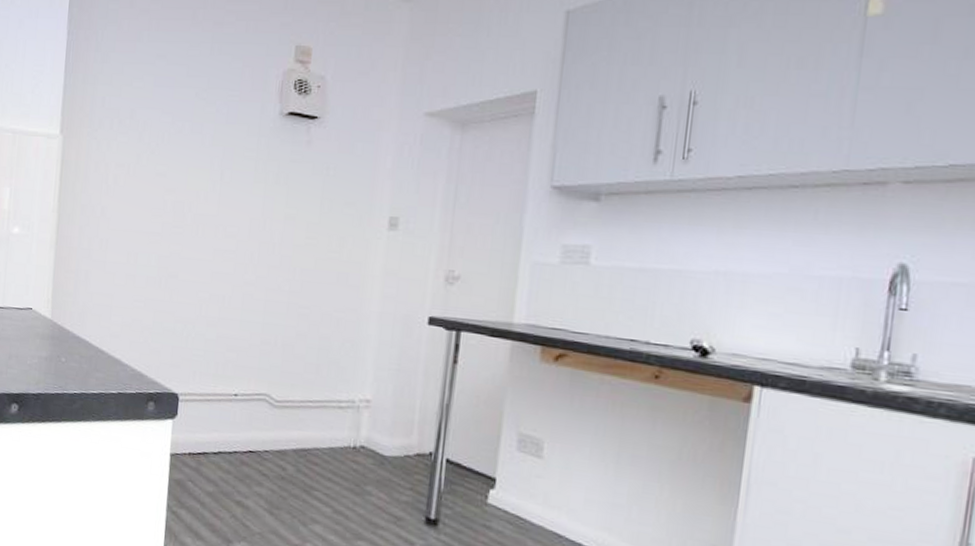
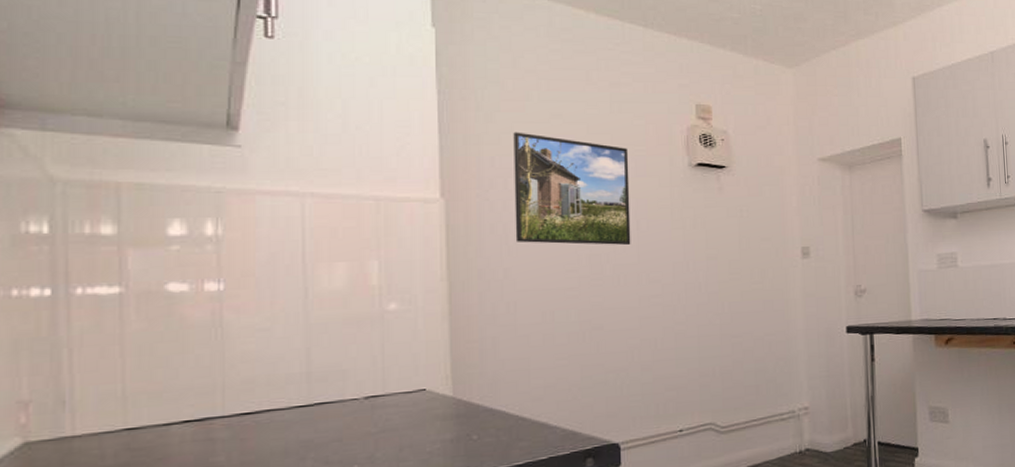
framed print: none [114,72,223,195] -> present [513,132,631,245]

